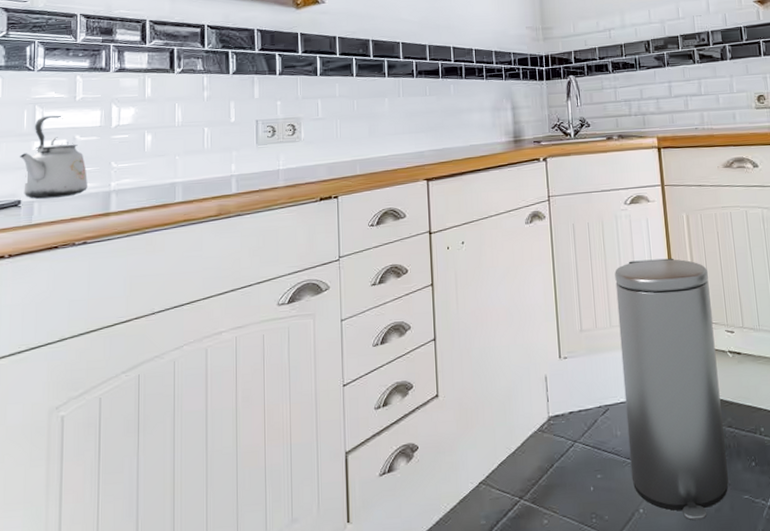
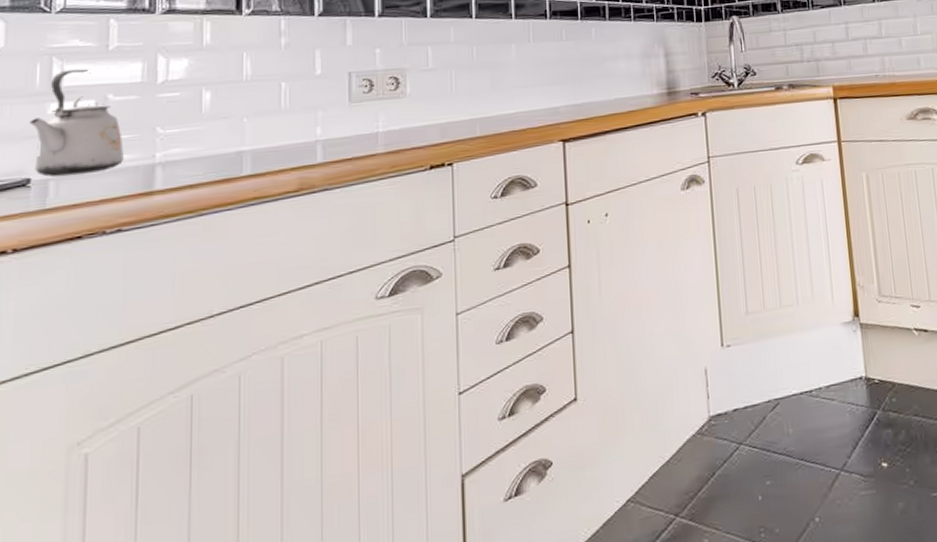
pedal bin: present [615,258,729,521] -> none [785,224,915,527]

